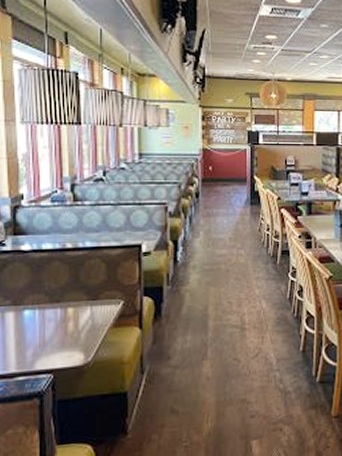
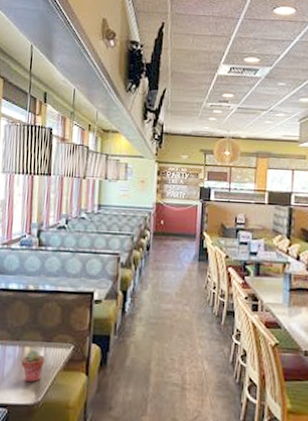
potted succulent: none [64,310,93,344] -> present [21,349,46,383]

